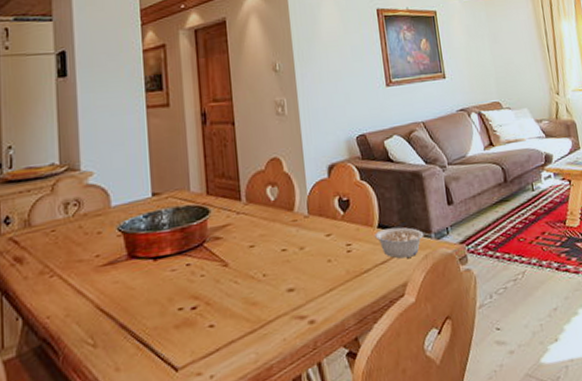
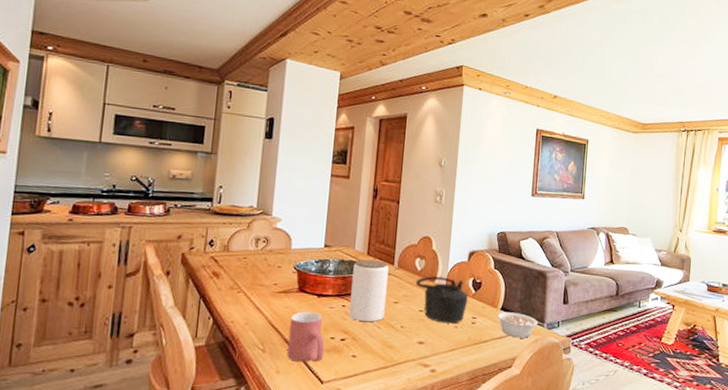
mug: none [123,281,174,351] -> present [287,312,325,363]
jar: none [192,198,240,280] -> present [349,259,389,322]
teapot: none [271,201,338,260] -> present [415,276,469,324]

